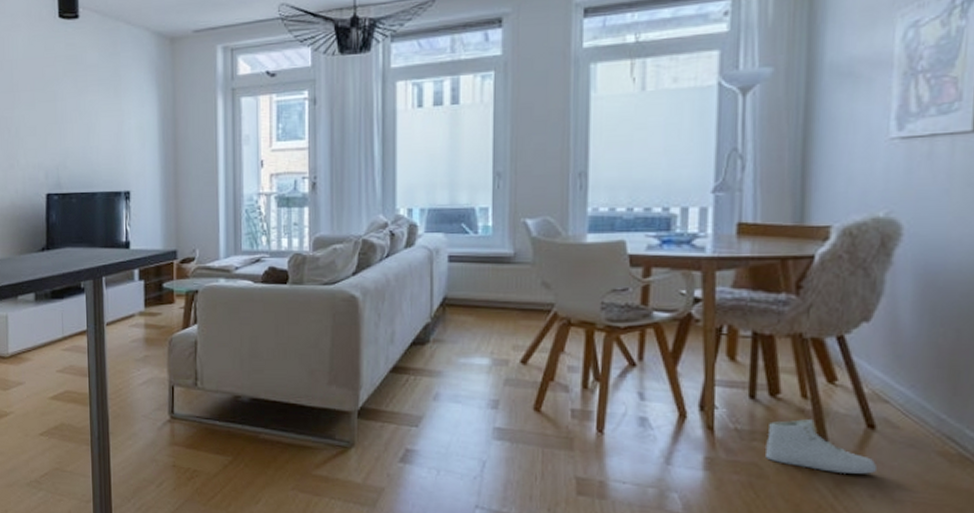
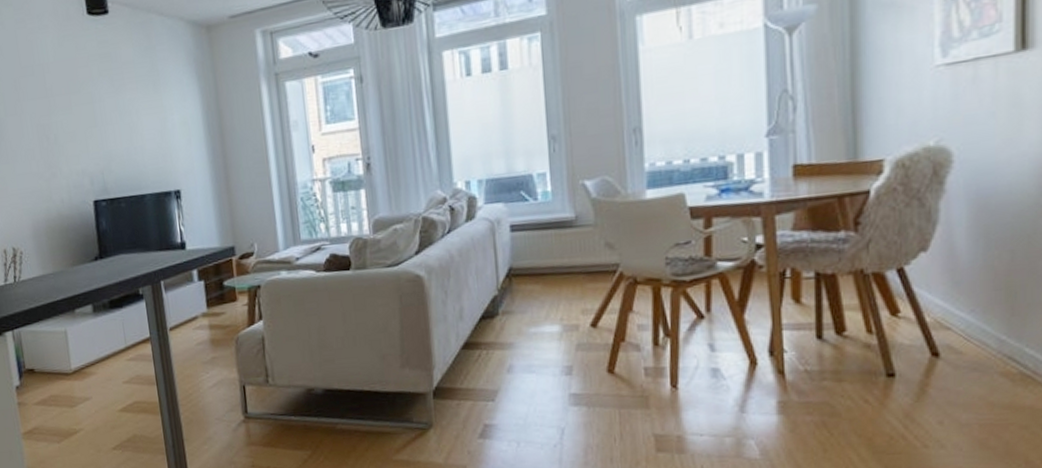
sneaker: present [766,419,878,475] -> none [836,354,944,404]

